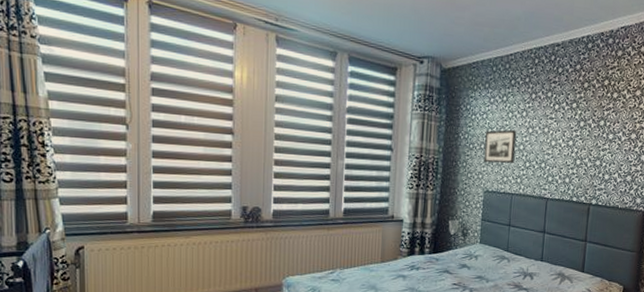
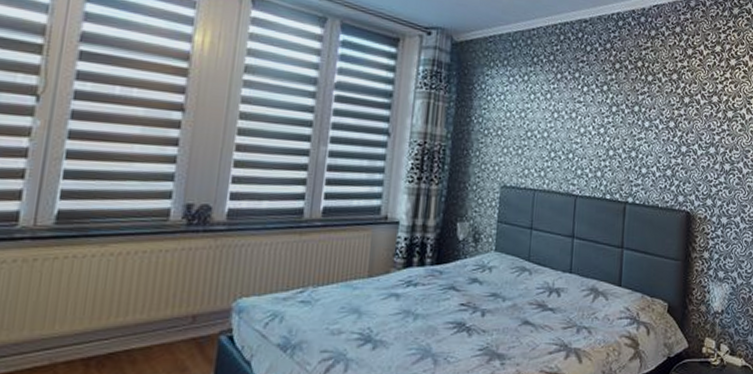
picture frame: present [484,129,517,164] -> none [501,113,540,154]

